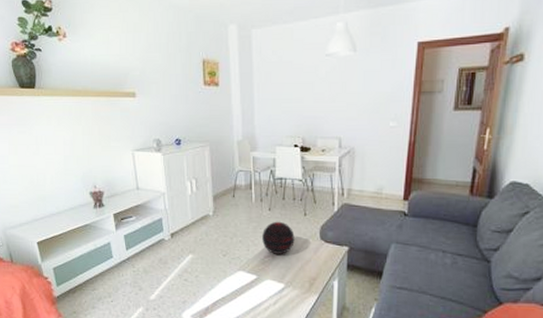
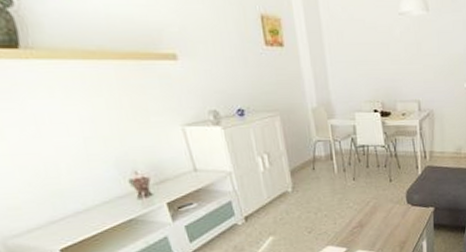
decorative orb: present [262,221,295,254] -> none [348,190,382,224]

